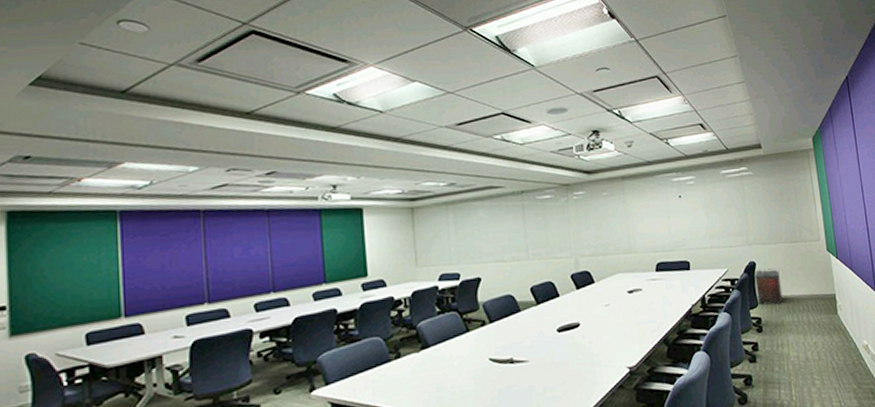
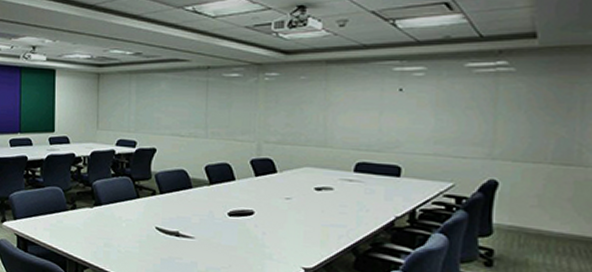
trash bin: present [753,268,783,305] -> none [491,189,535,239]

